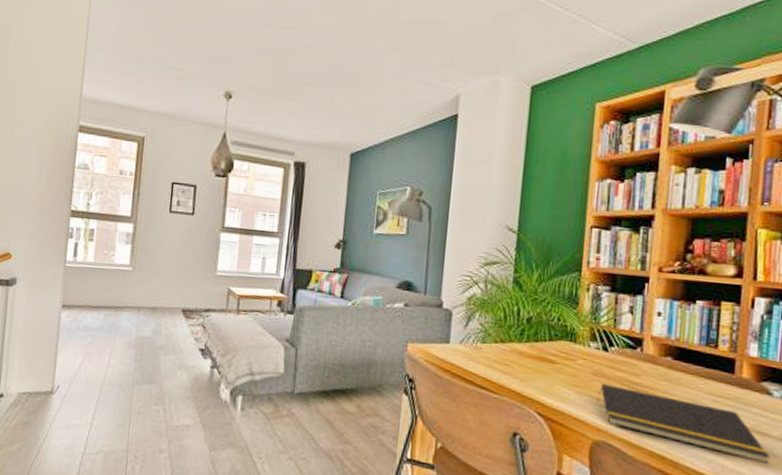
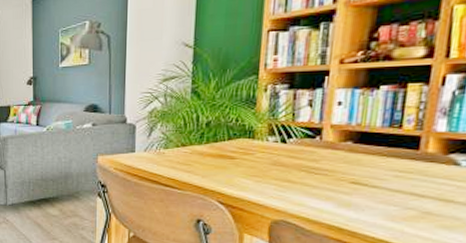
notepad: present [597,384,771,464] -> none [276,172,455,226]

